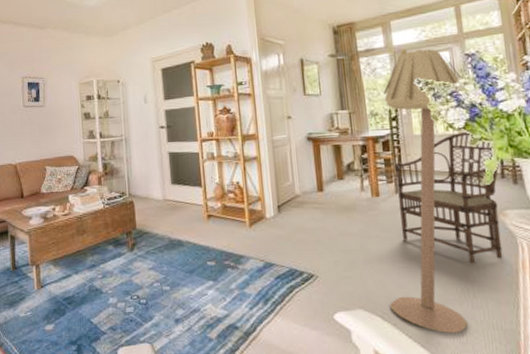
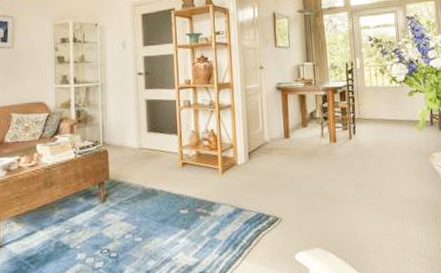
floor lamp: present [383,48,468,334] -> none [342,8,404,265]
armchair: present [394,132,503,264] -> none [349,85,431,201]

